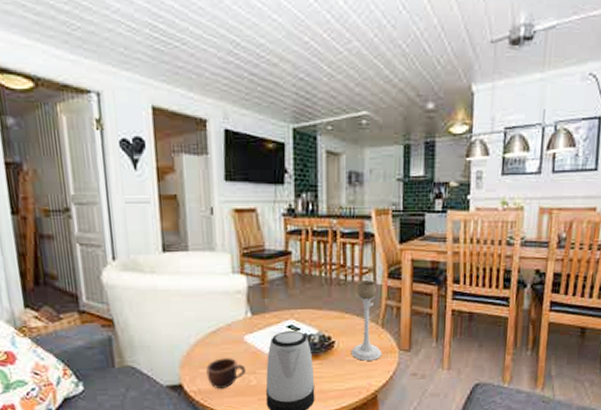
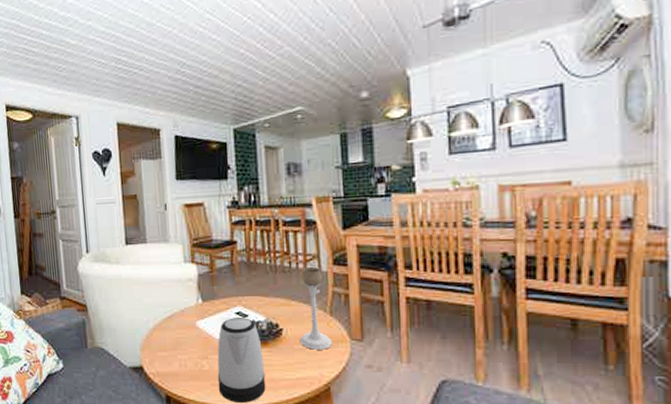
mug: present [206,358,246,390] -> none [163,342,199,373]

